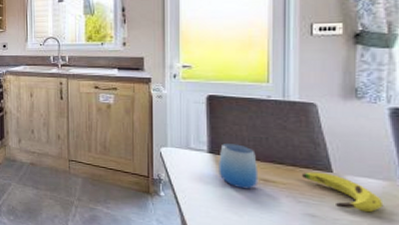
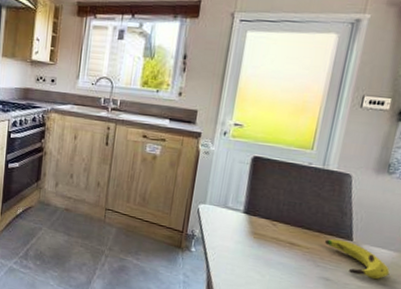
cup: present [218,144,259,190] -> none [250,205,288,251]

